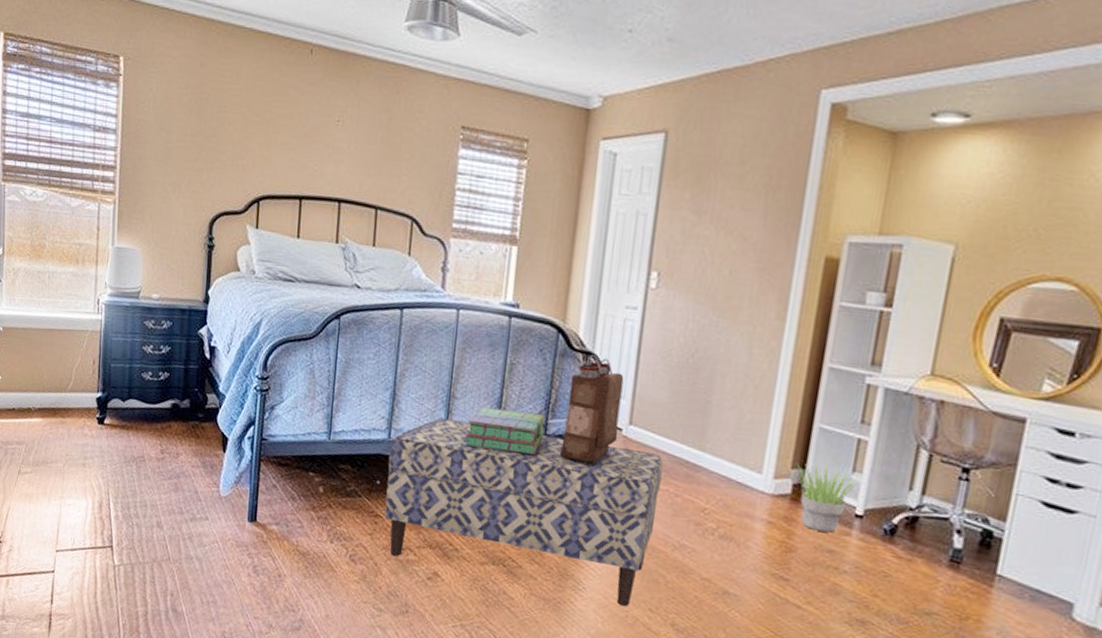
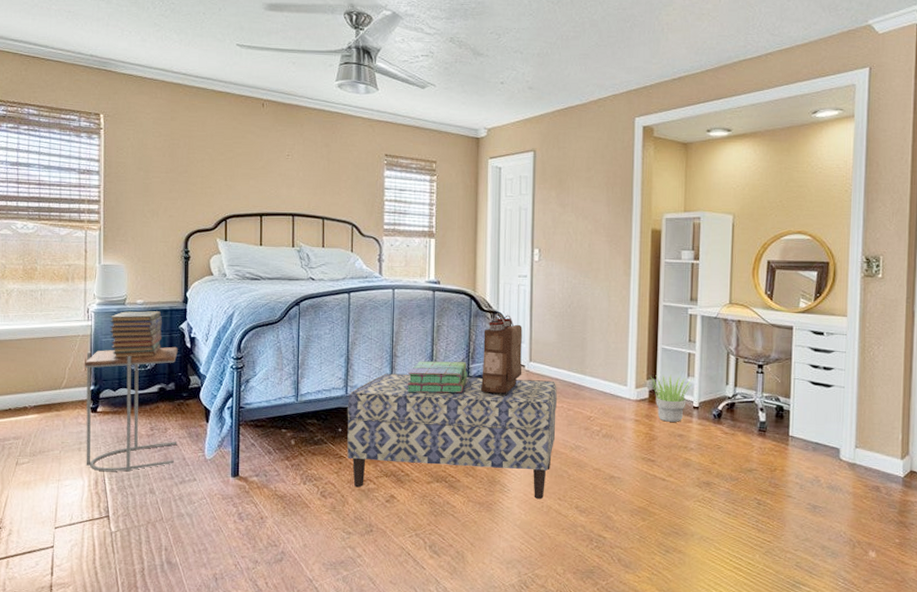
side table: none [90,351,195,499] -> present [85,346,178,472]
book stack: none [121,306,180,366] -> present [110,311,163,359]

